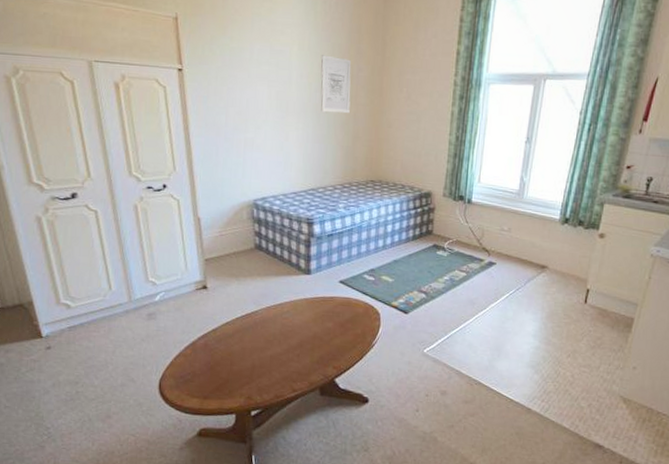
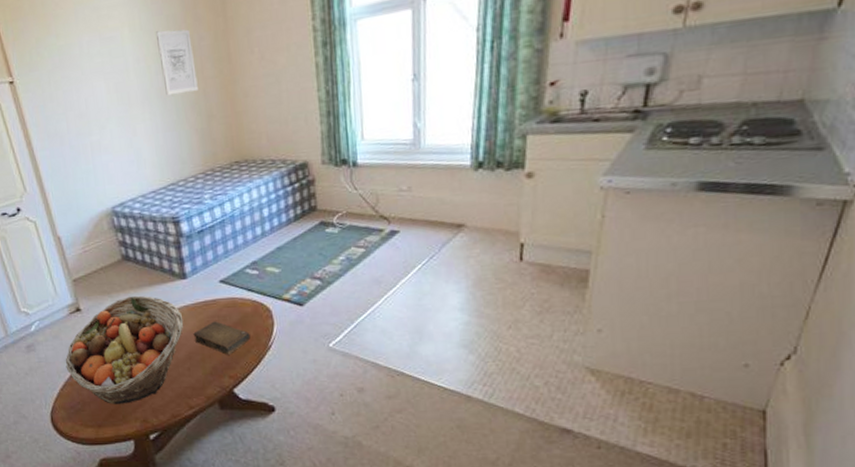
fruit basket: none [183,282,301,380] -> present [65,295,184,404]
book: none [308,316,358,348] -> present [193,321,251,355]

